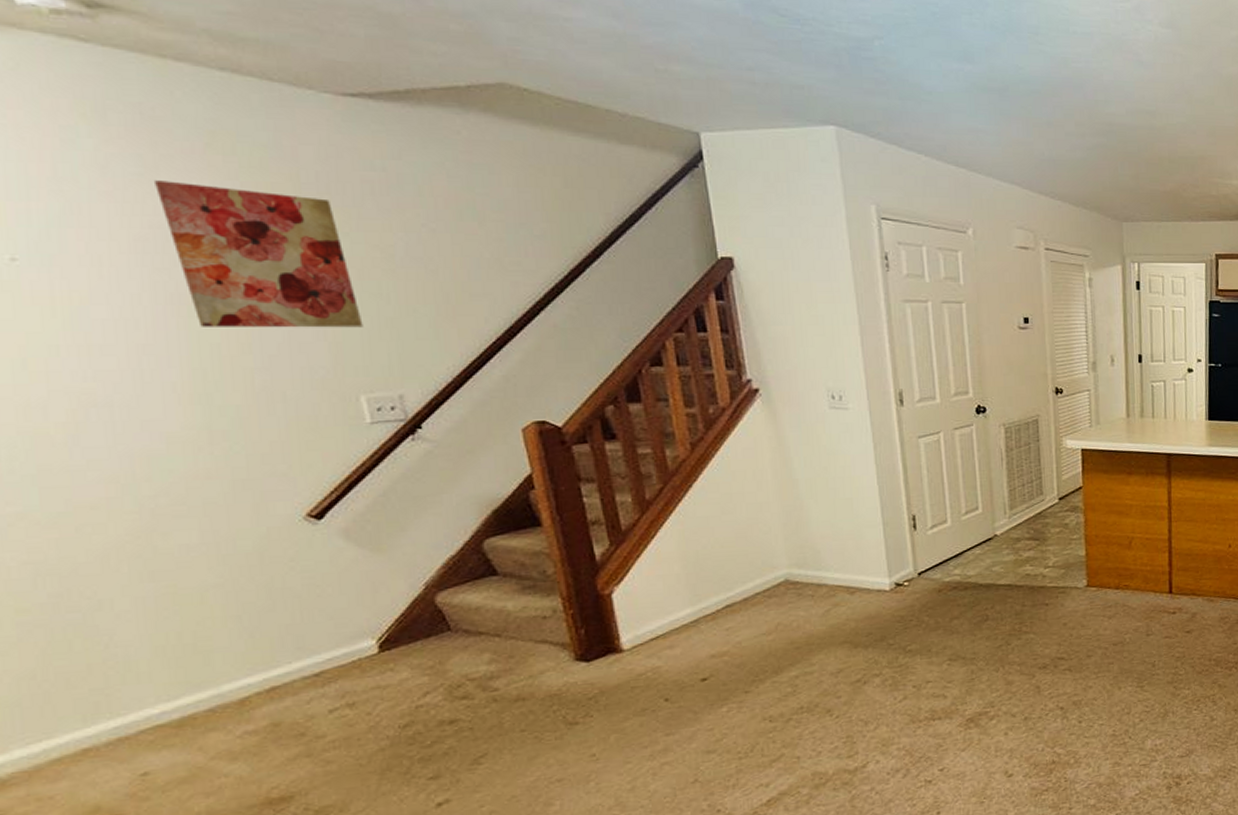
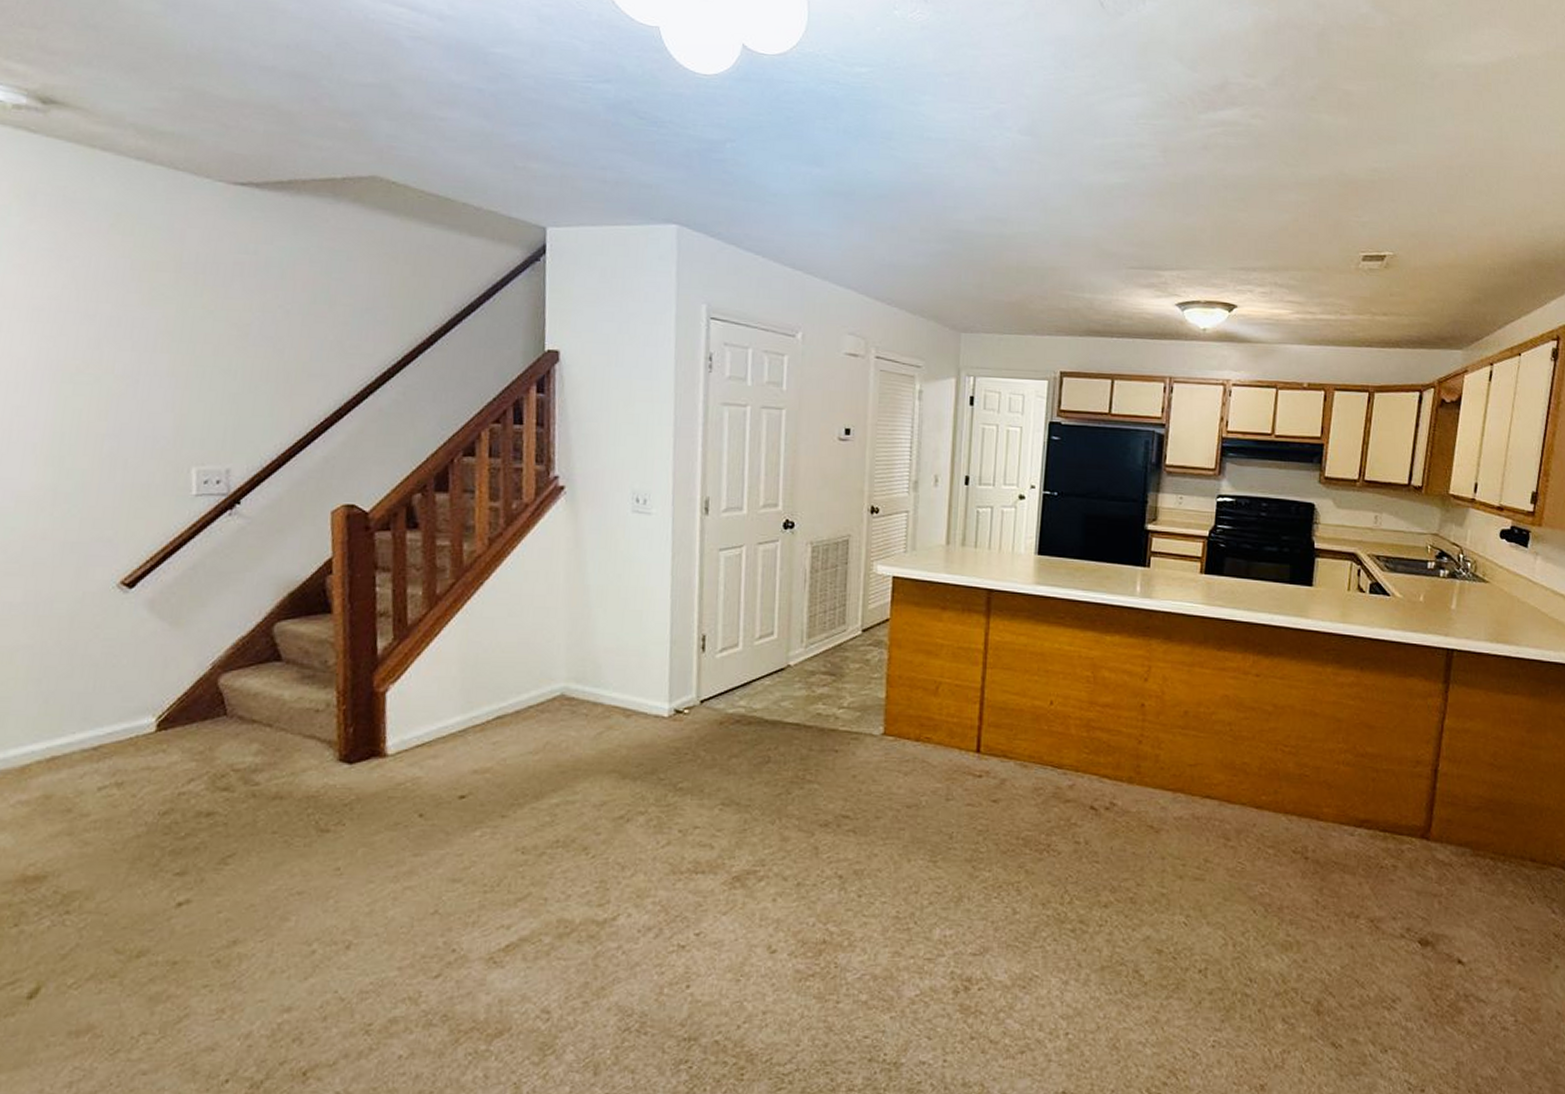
wall art: present [155,180,364,328] -> none [60,256,209,401]

